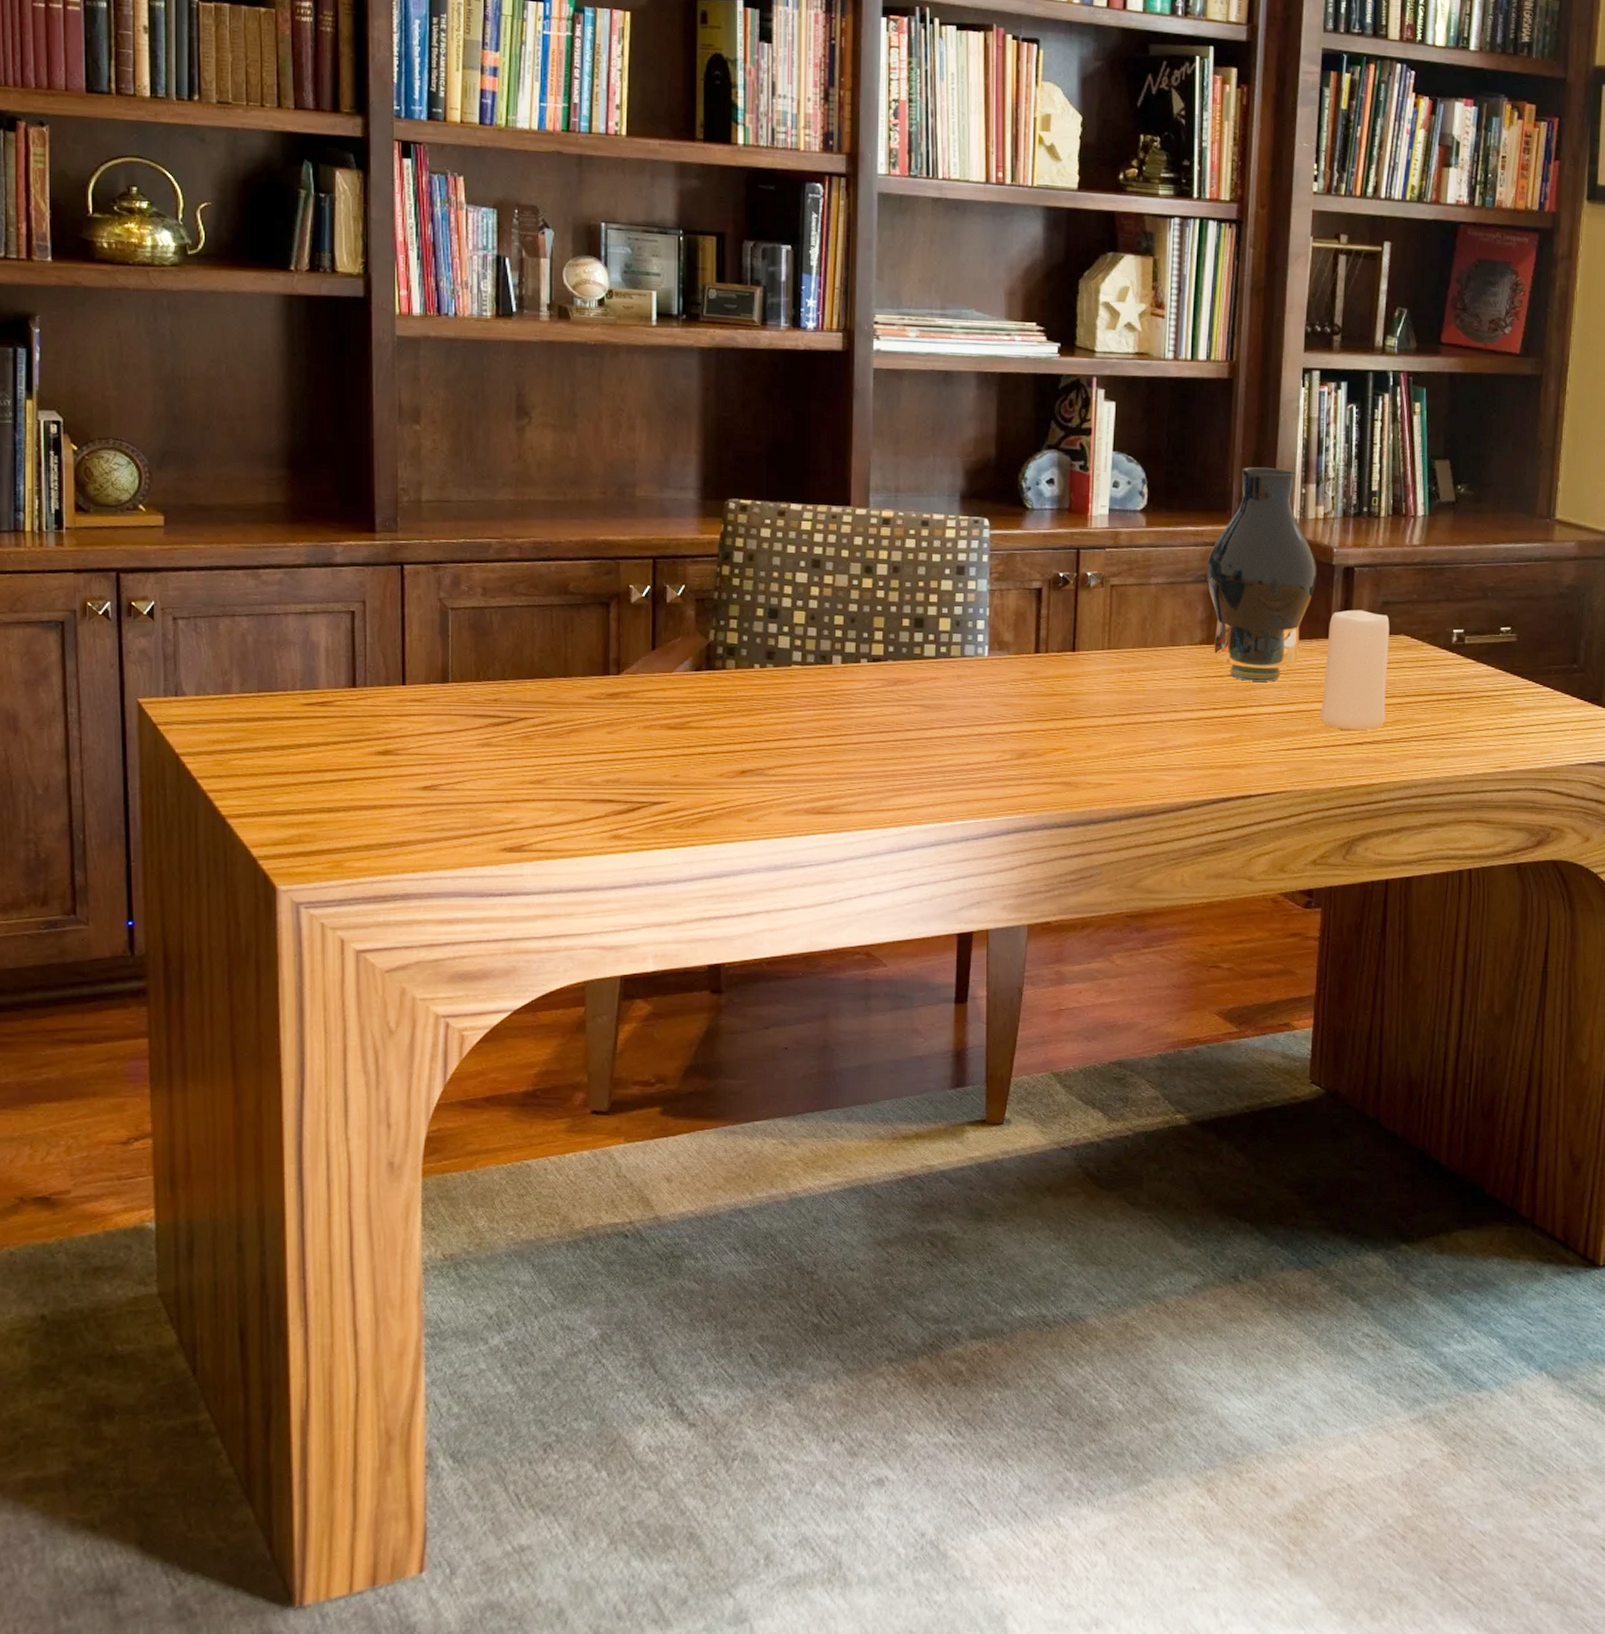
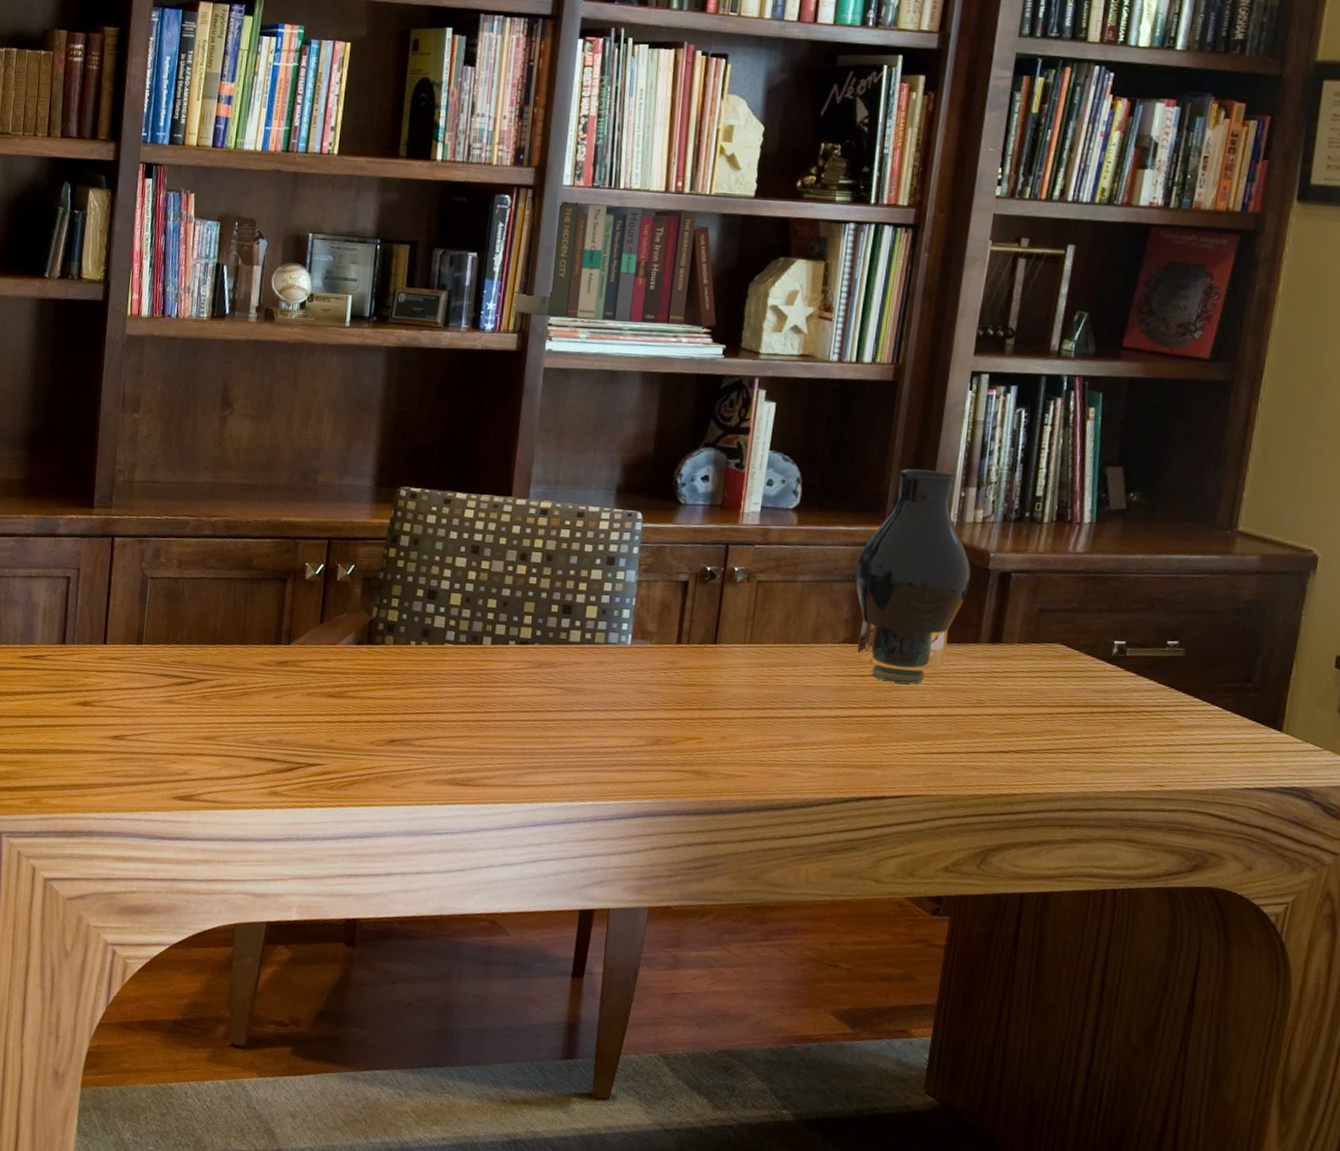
books: none [837,192,1049,326] -> present [515,202,717,328]
candle: present [1319,609,1390,731] -> none [962,615,1046,740]

